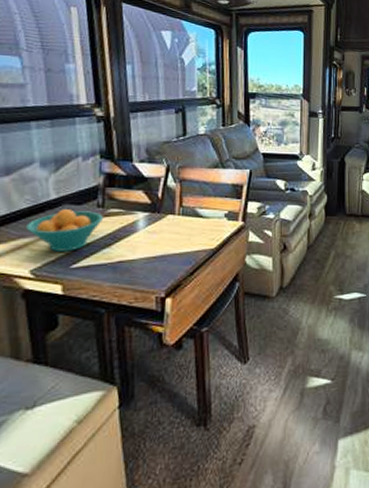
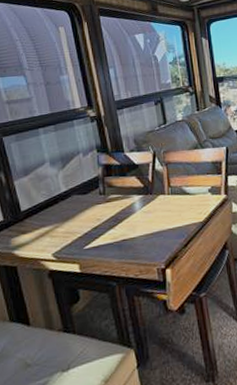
fruit bowl: present [26,209,104,252] -> none [45,199,106,236]

